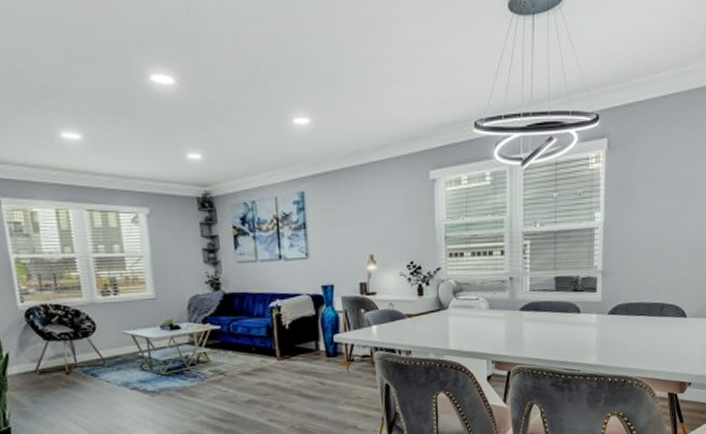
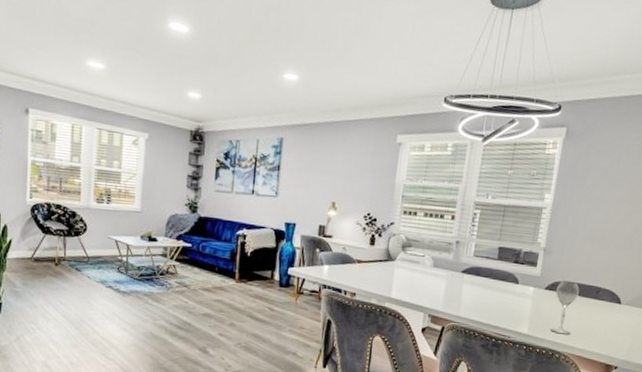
wineglass: none [619,301,643,359] -> present [550,280,580,335]

